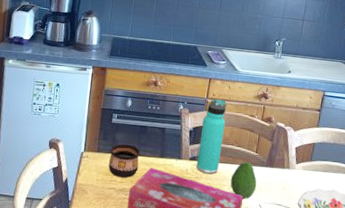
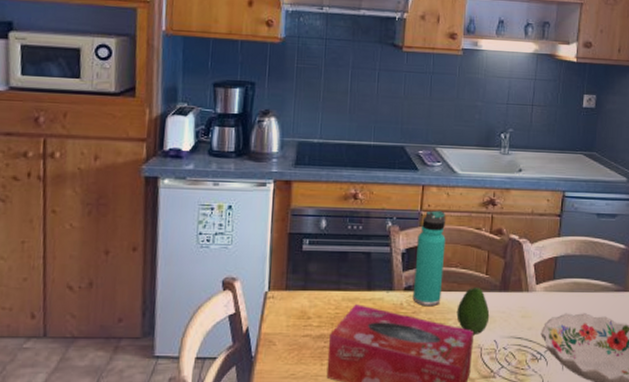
cup: present [109,143,140,178] -> none [301,276,340,321]

